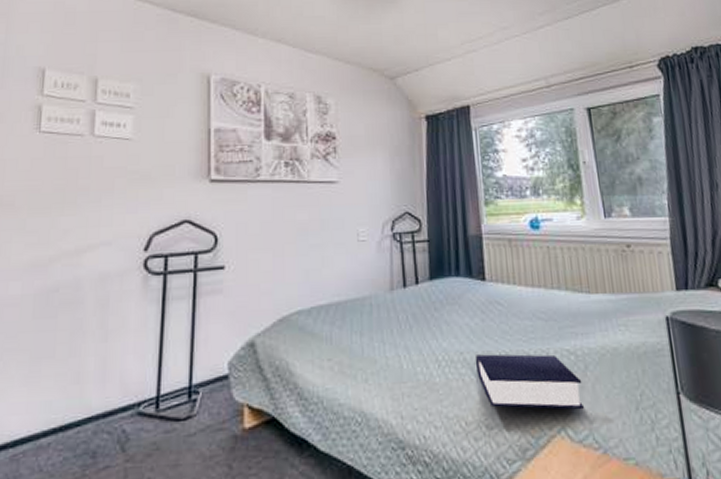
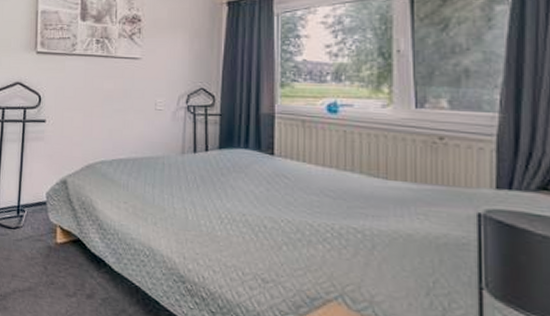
book: present [475,354,585,410] -> none [256,218,367,284]

